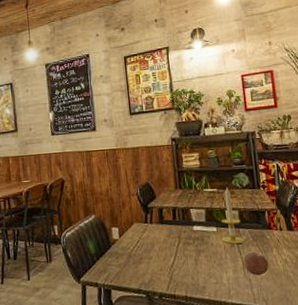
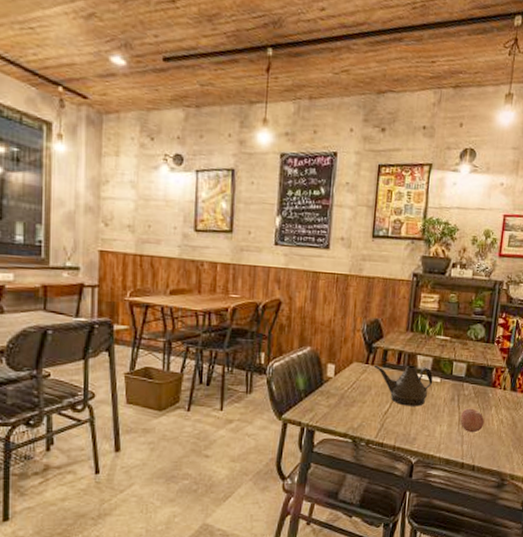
teapot: none [152,219,210,257] -> present [373,365,433,407]
candle: present [220,187,245,245] -> none [443,337,467,399]

